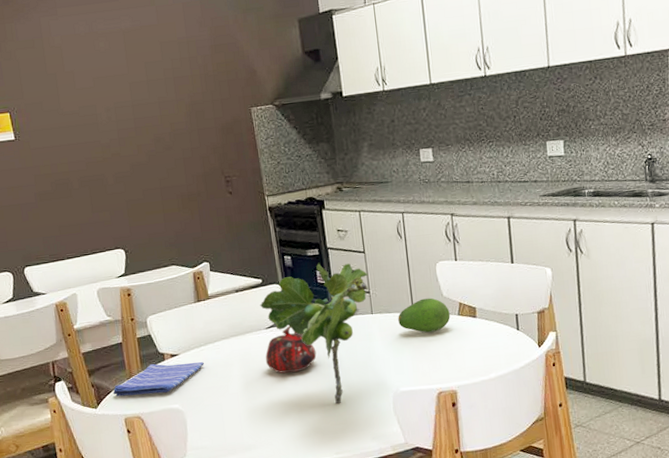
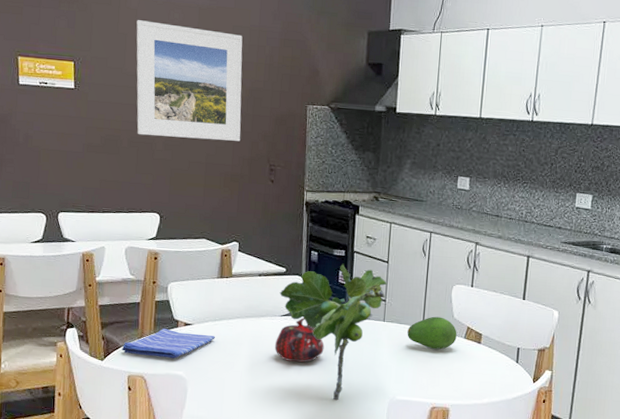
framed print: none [63,50,191,173] -> present [136,20,243,141]

